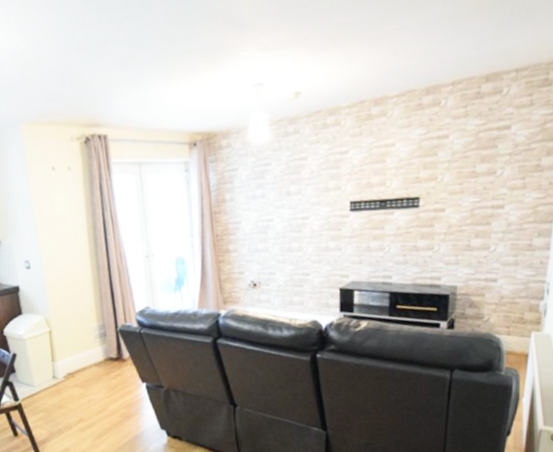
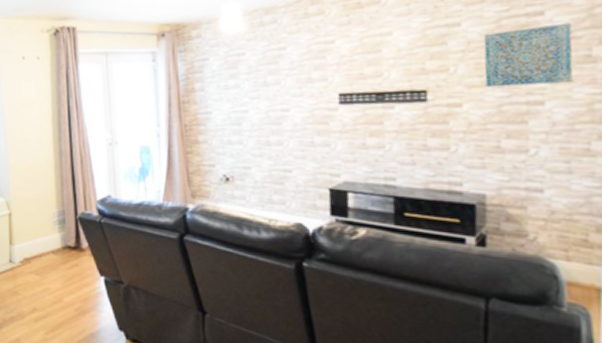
wall art: none [463,135,529,194] -> present [483,22,573,88]

